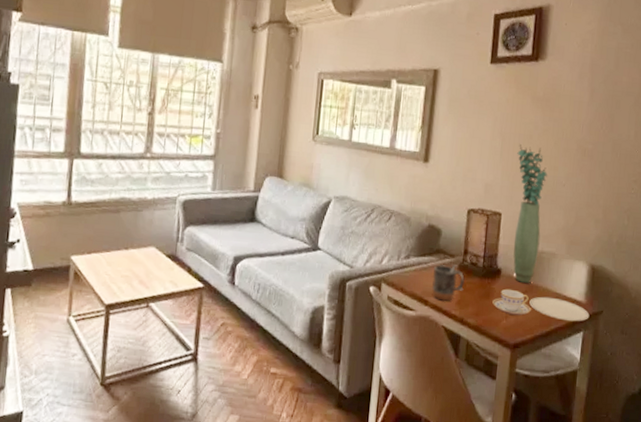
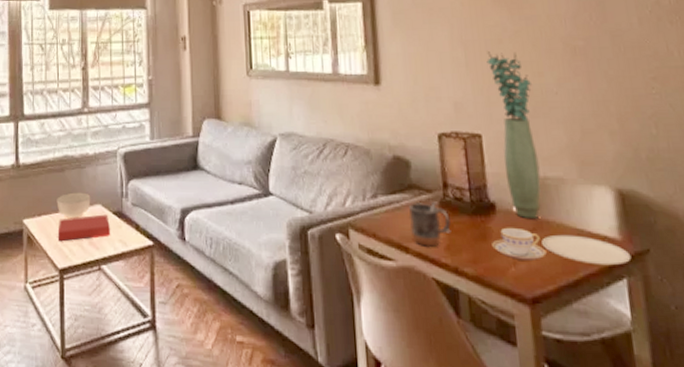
book: none [107,256,162,279] -> present [57,214,110,242]
bowl: none [108,233,146,259] -> present [56,192,91,219]

